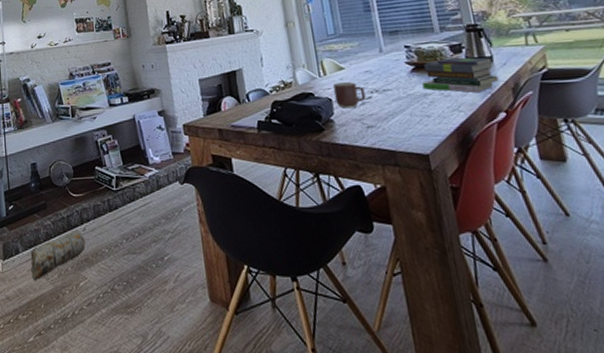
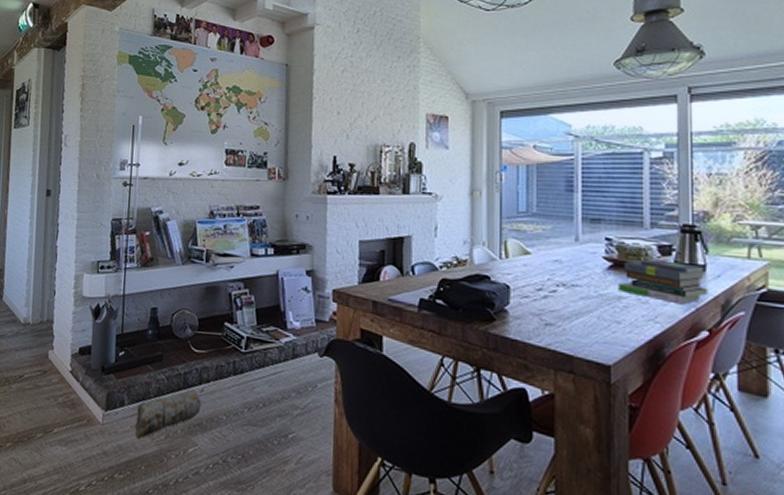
mug: present [333,81,366,109] -> none [514,268,549,300]

